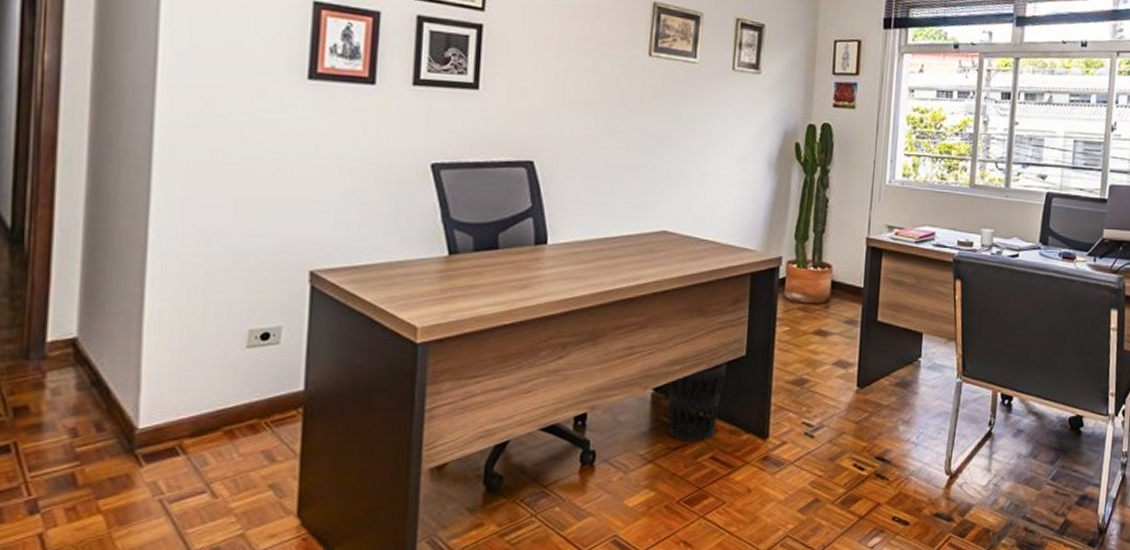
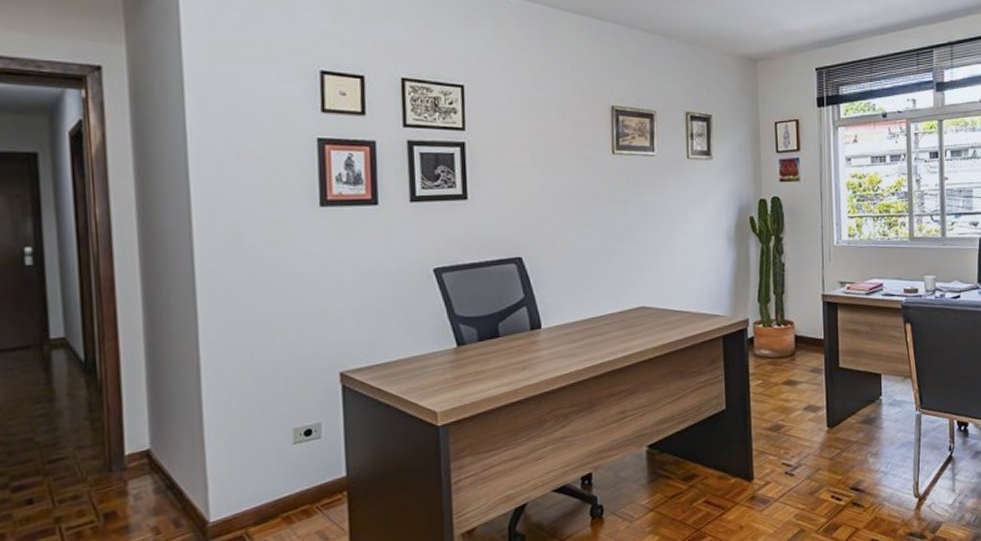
wastebasket: present [668,362,727,442] -> none [660,417,710,490]

